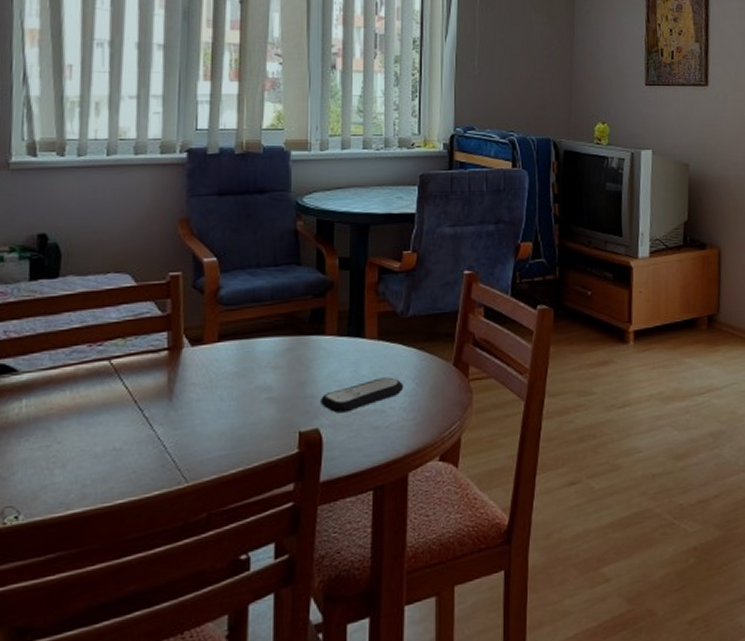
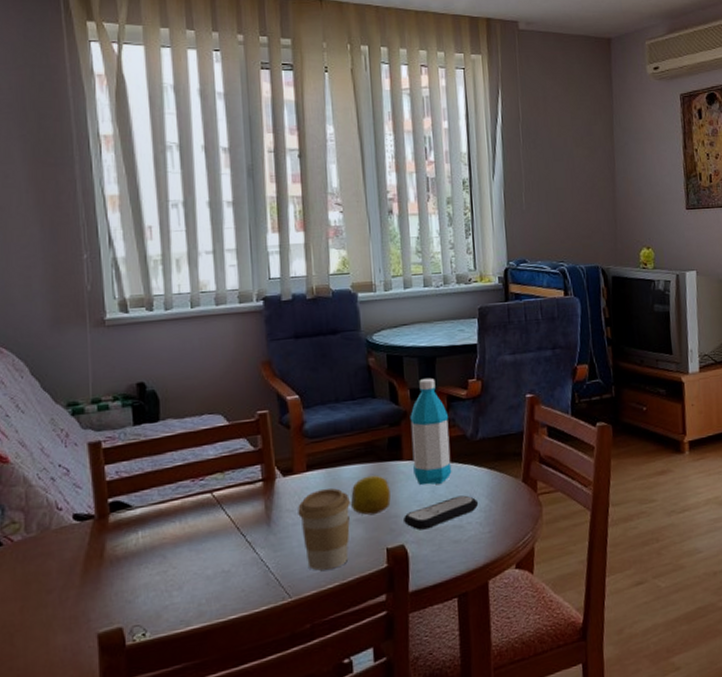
coffee cup: none [204,362,264,453] -> present [298,488,351,571]
fruit: none [263,349,308,395] -> present [350,475,391,516]
water bottle: none [336,247,379,365] -> present [410,378,452,485]

